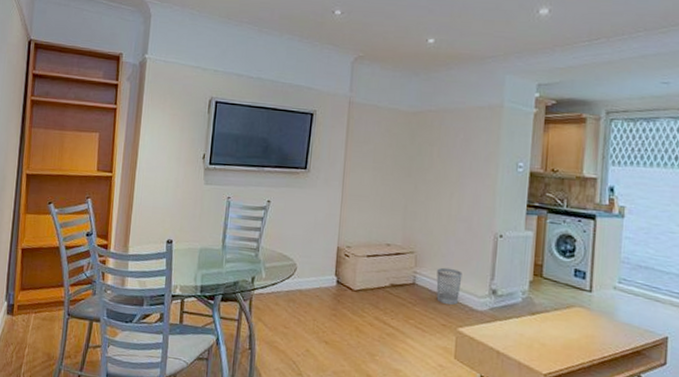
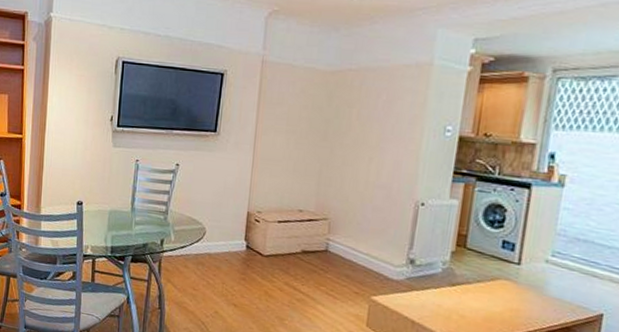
wastebasket: present [436,267,463,305] -> none [350,235,379,273]

